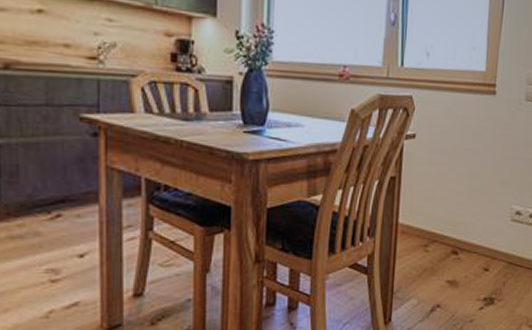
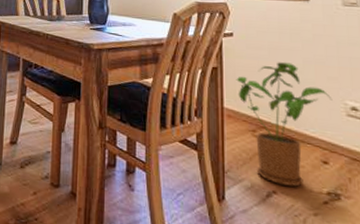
house plant: none [414,167,502,298] -> present [236,62,333,187]

